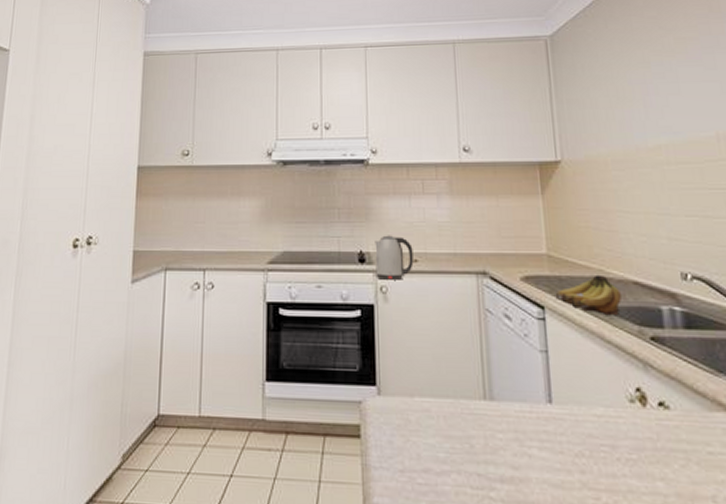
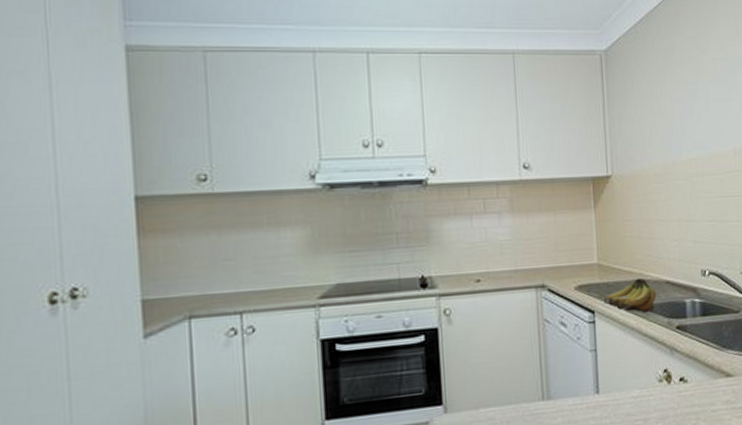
kettle: present [375,235,414,280] -> none [437,257,477,303]

